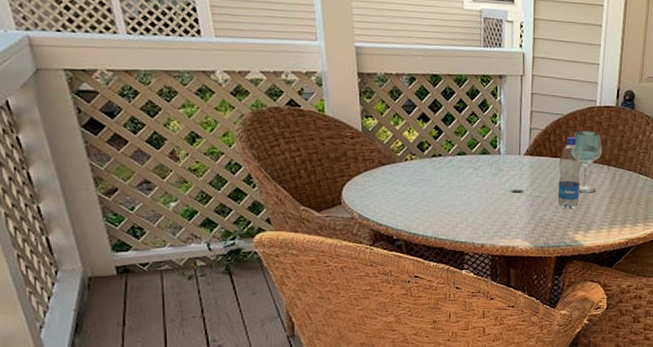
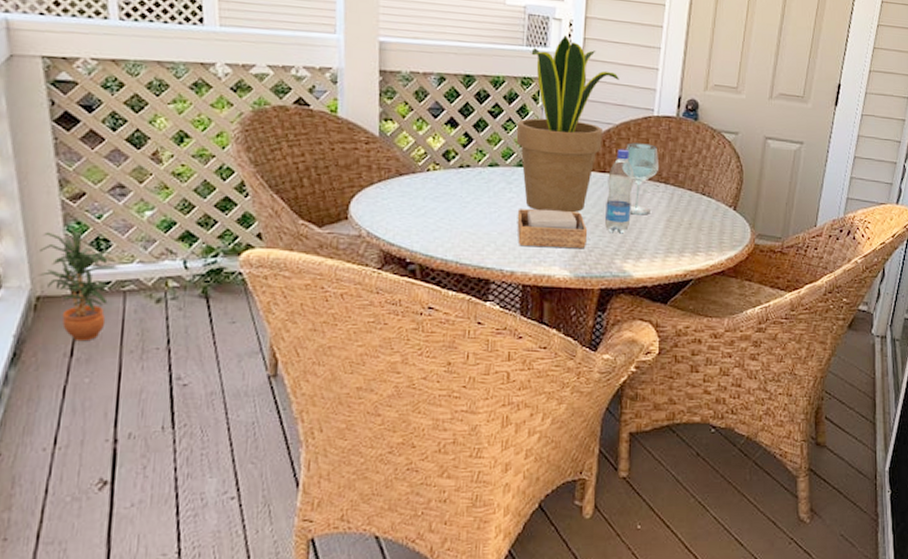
potted plant: none [86,219,153,313] -> present [37,228,118,342]
potted plant: none [479,36,565,193] -> present [516,35,619,213]
napkin holder: none [484,190,543,224] -> present [517,209,587,249]

